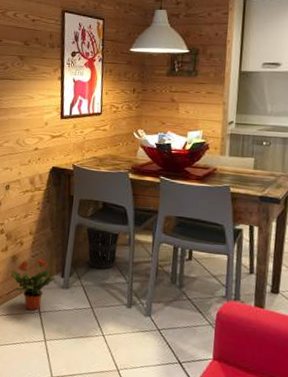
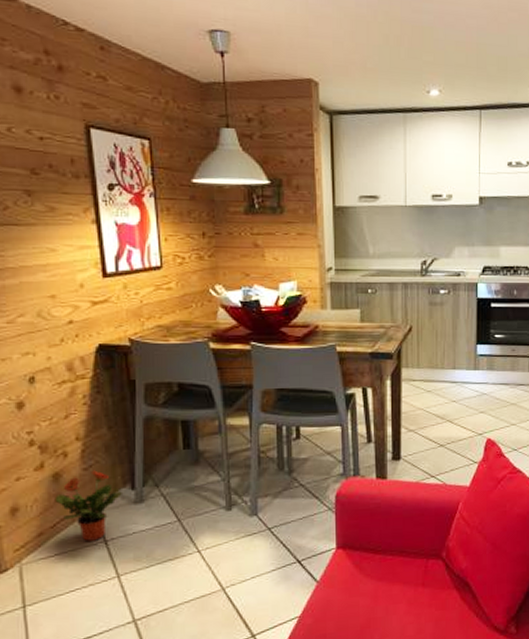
wastebasket: present [86,226,120,270] -> none [159,416,206,469]

